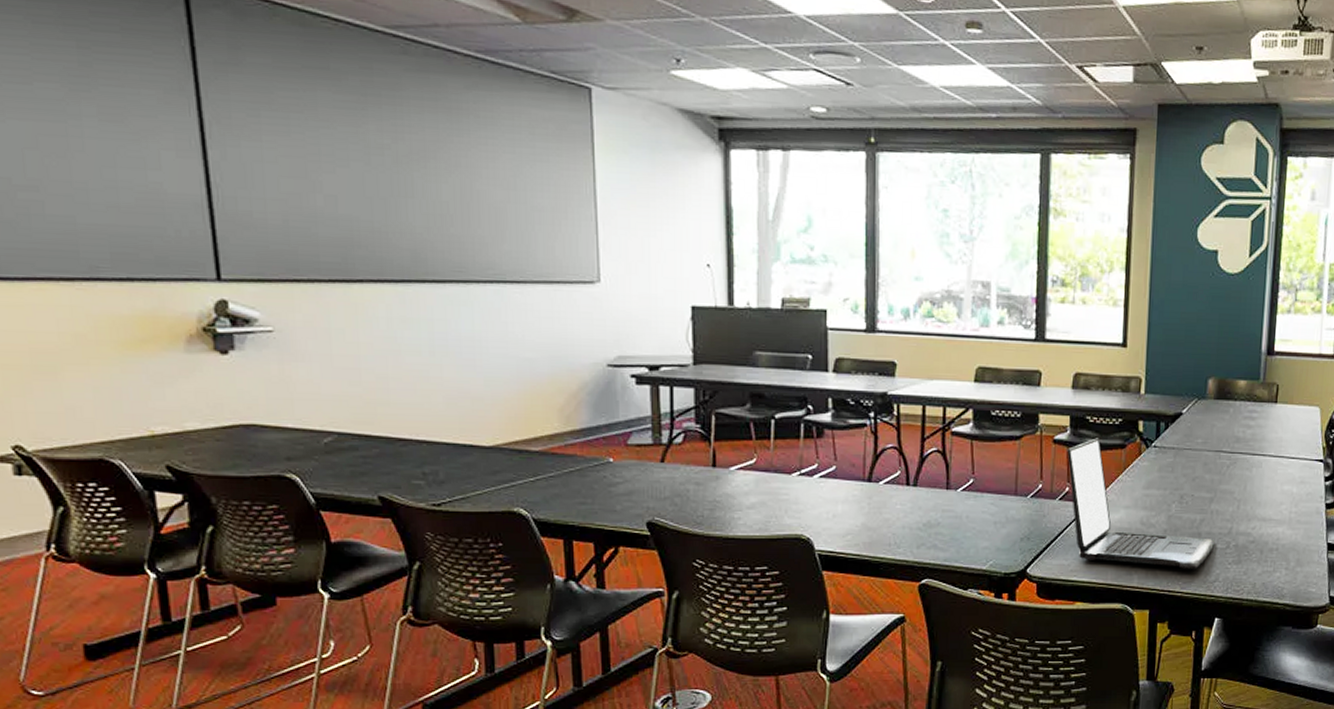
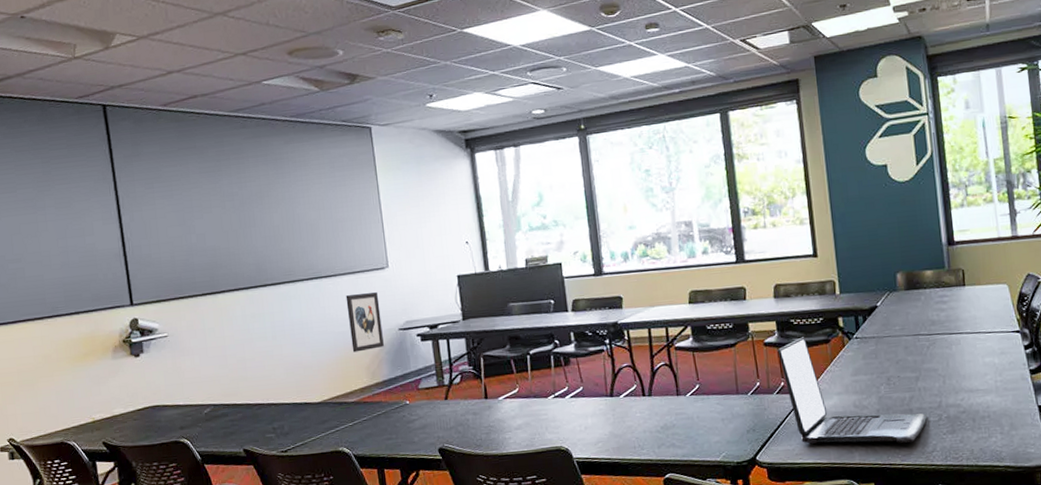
wall art: none [537,311,585,388] -> present [345,292,384,352]

